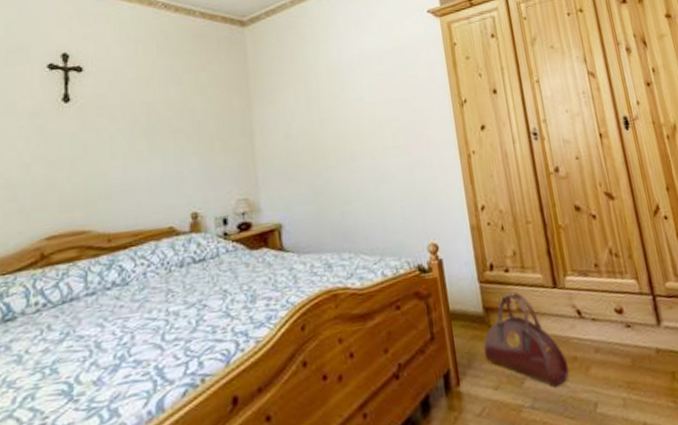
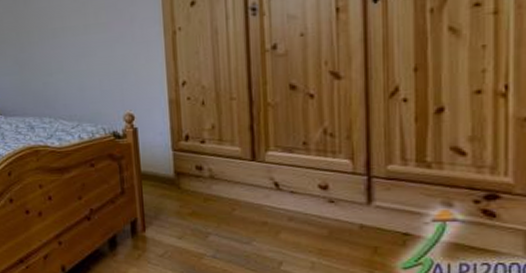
handbag: present [484,291,569,387] -> none [172,161,257,244]

